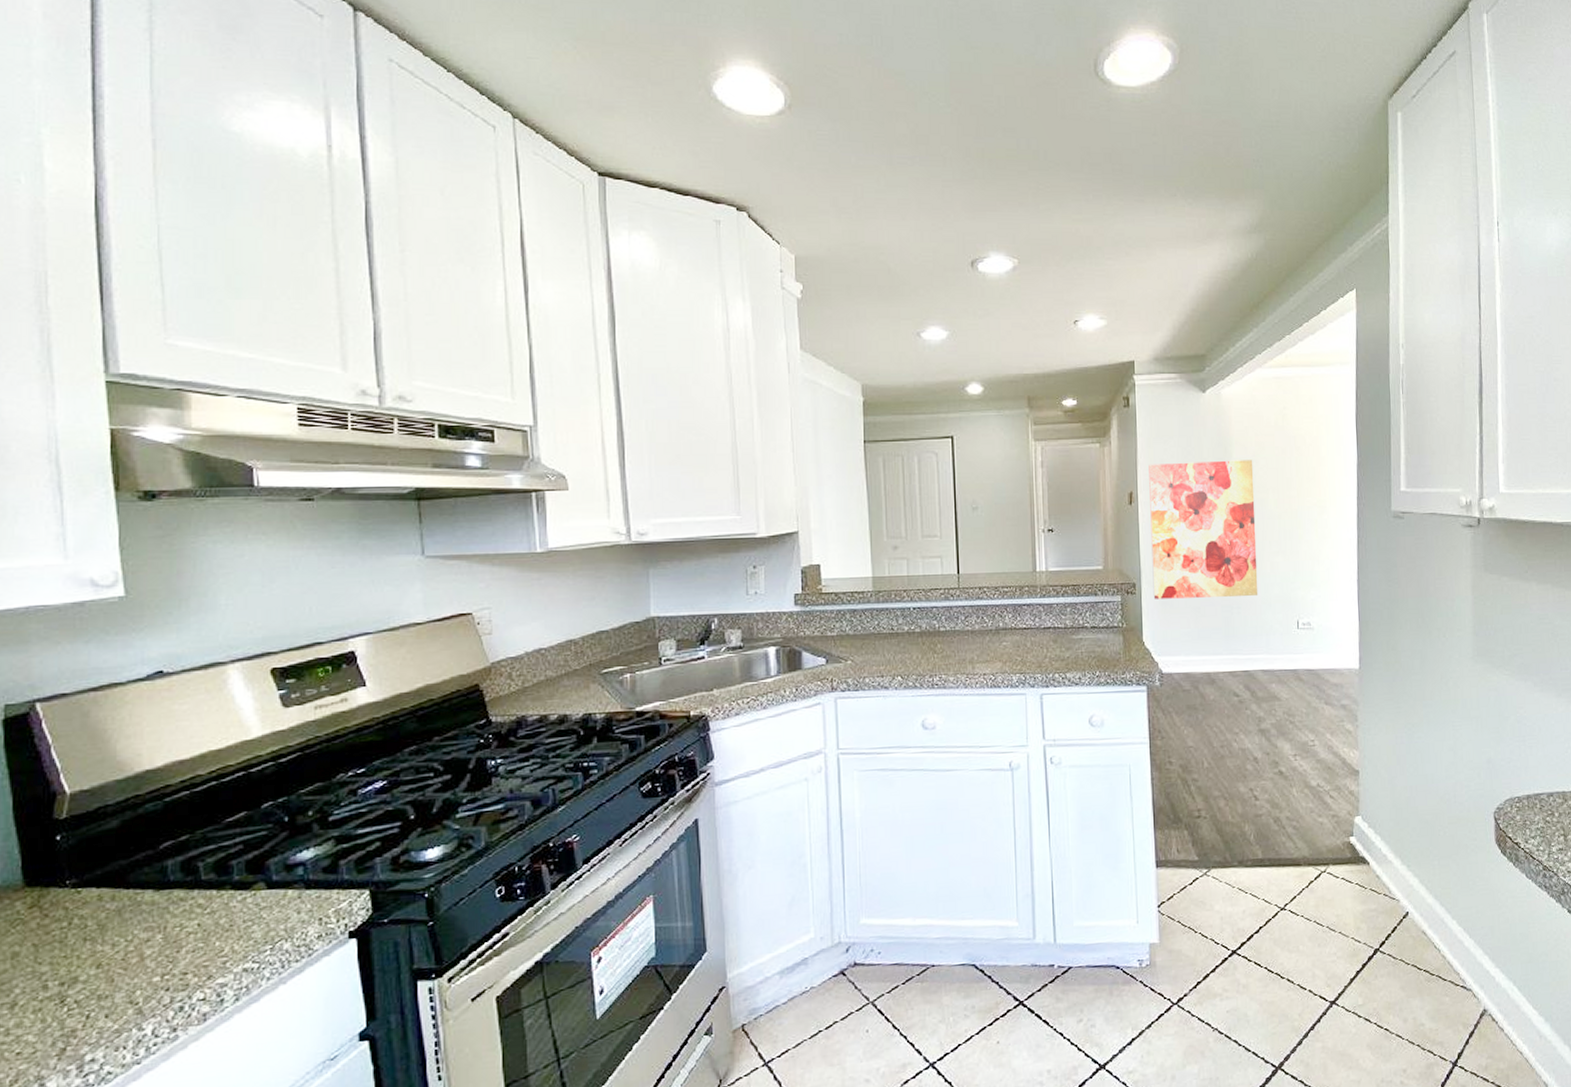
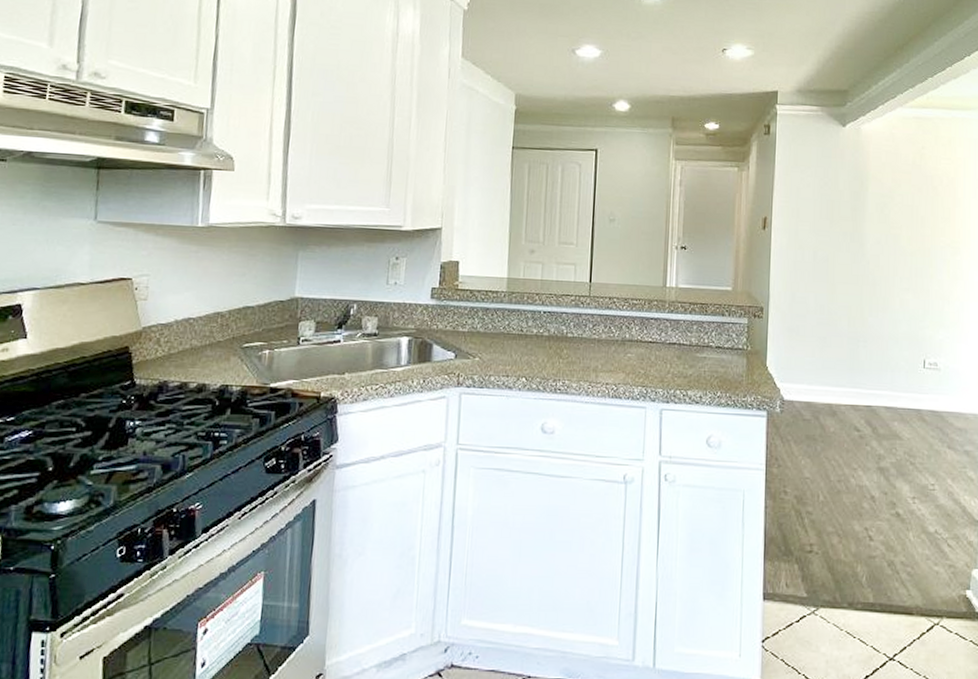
wall art: present [1149,460,1259,599] -> none [780,191,889,332]

